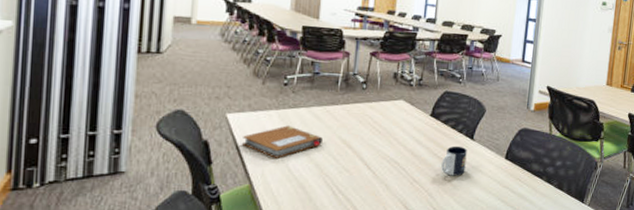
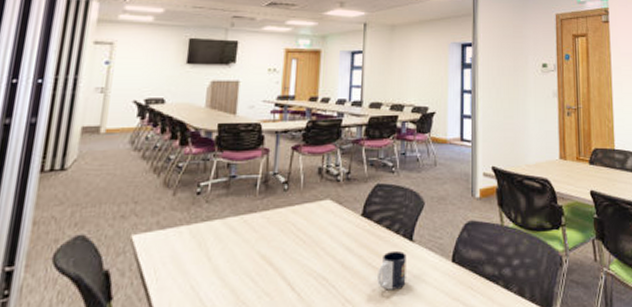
notebook: present [242,125,324,158] -> none [148,243,240,286]

